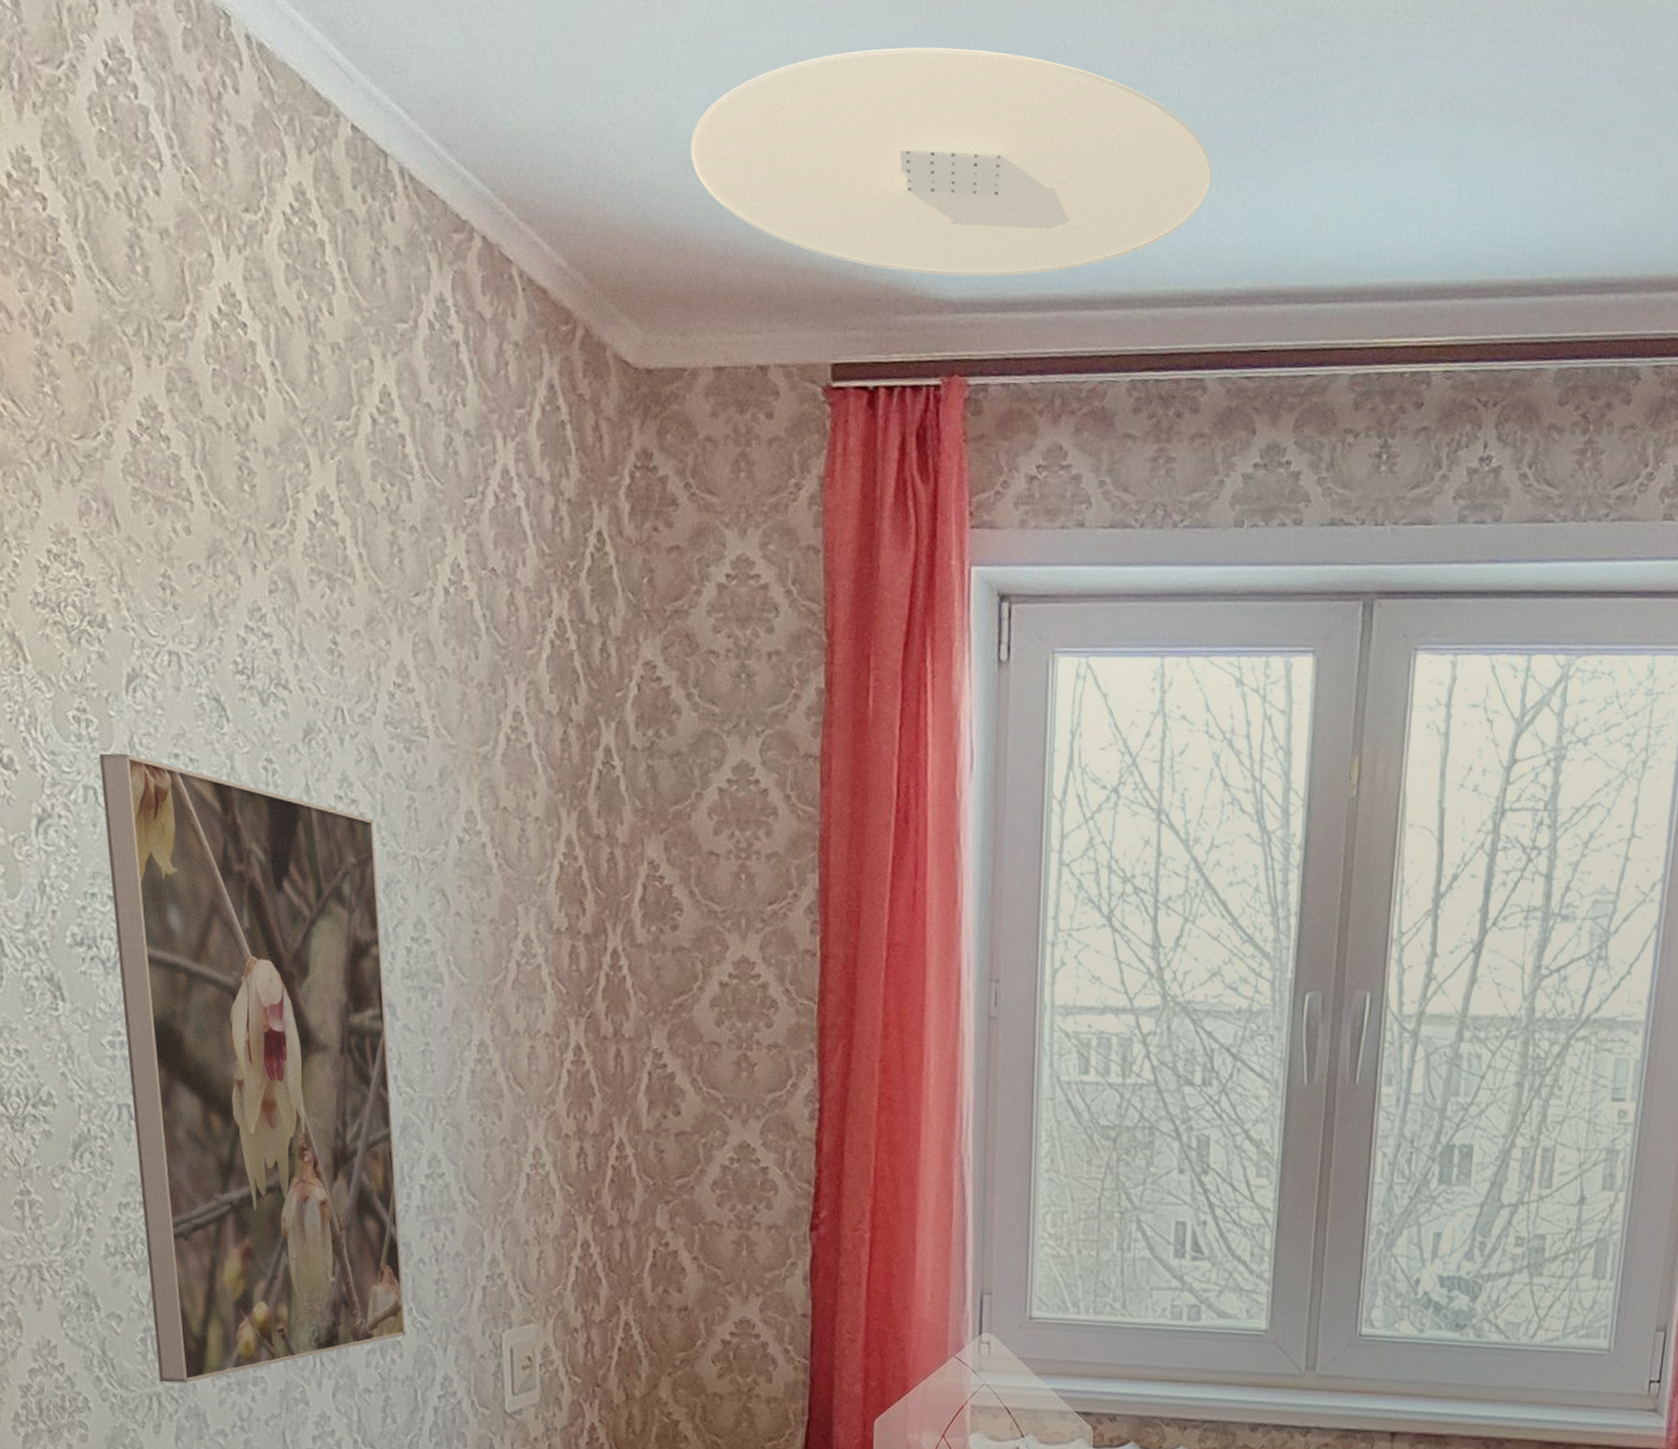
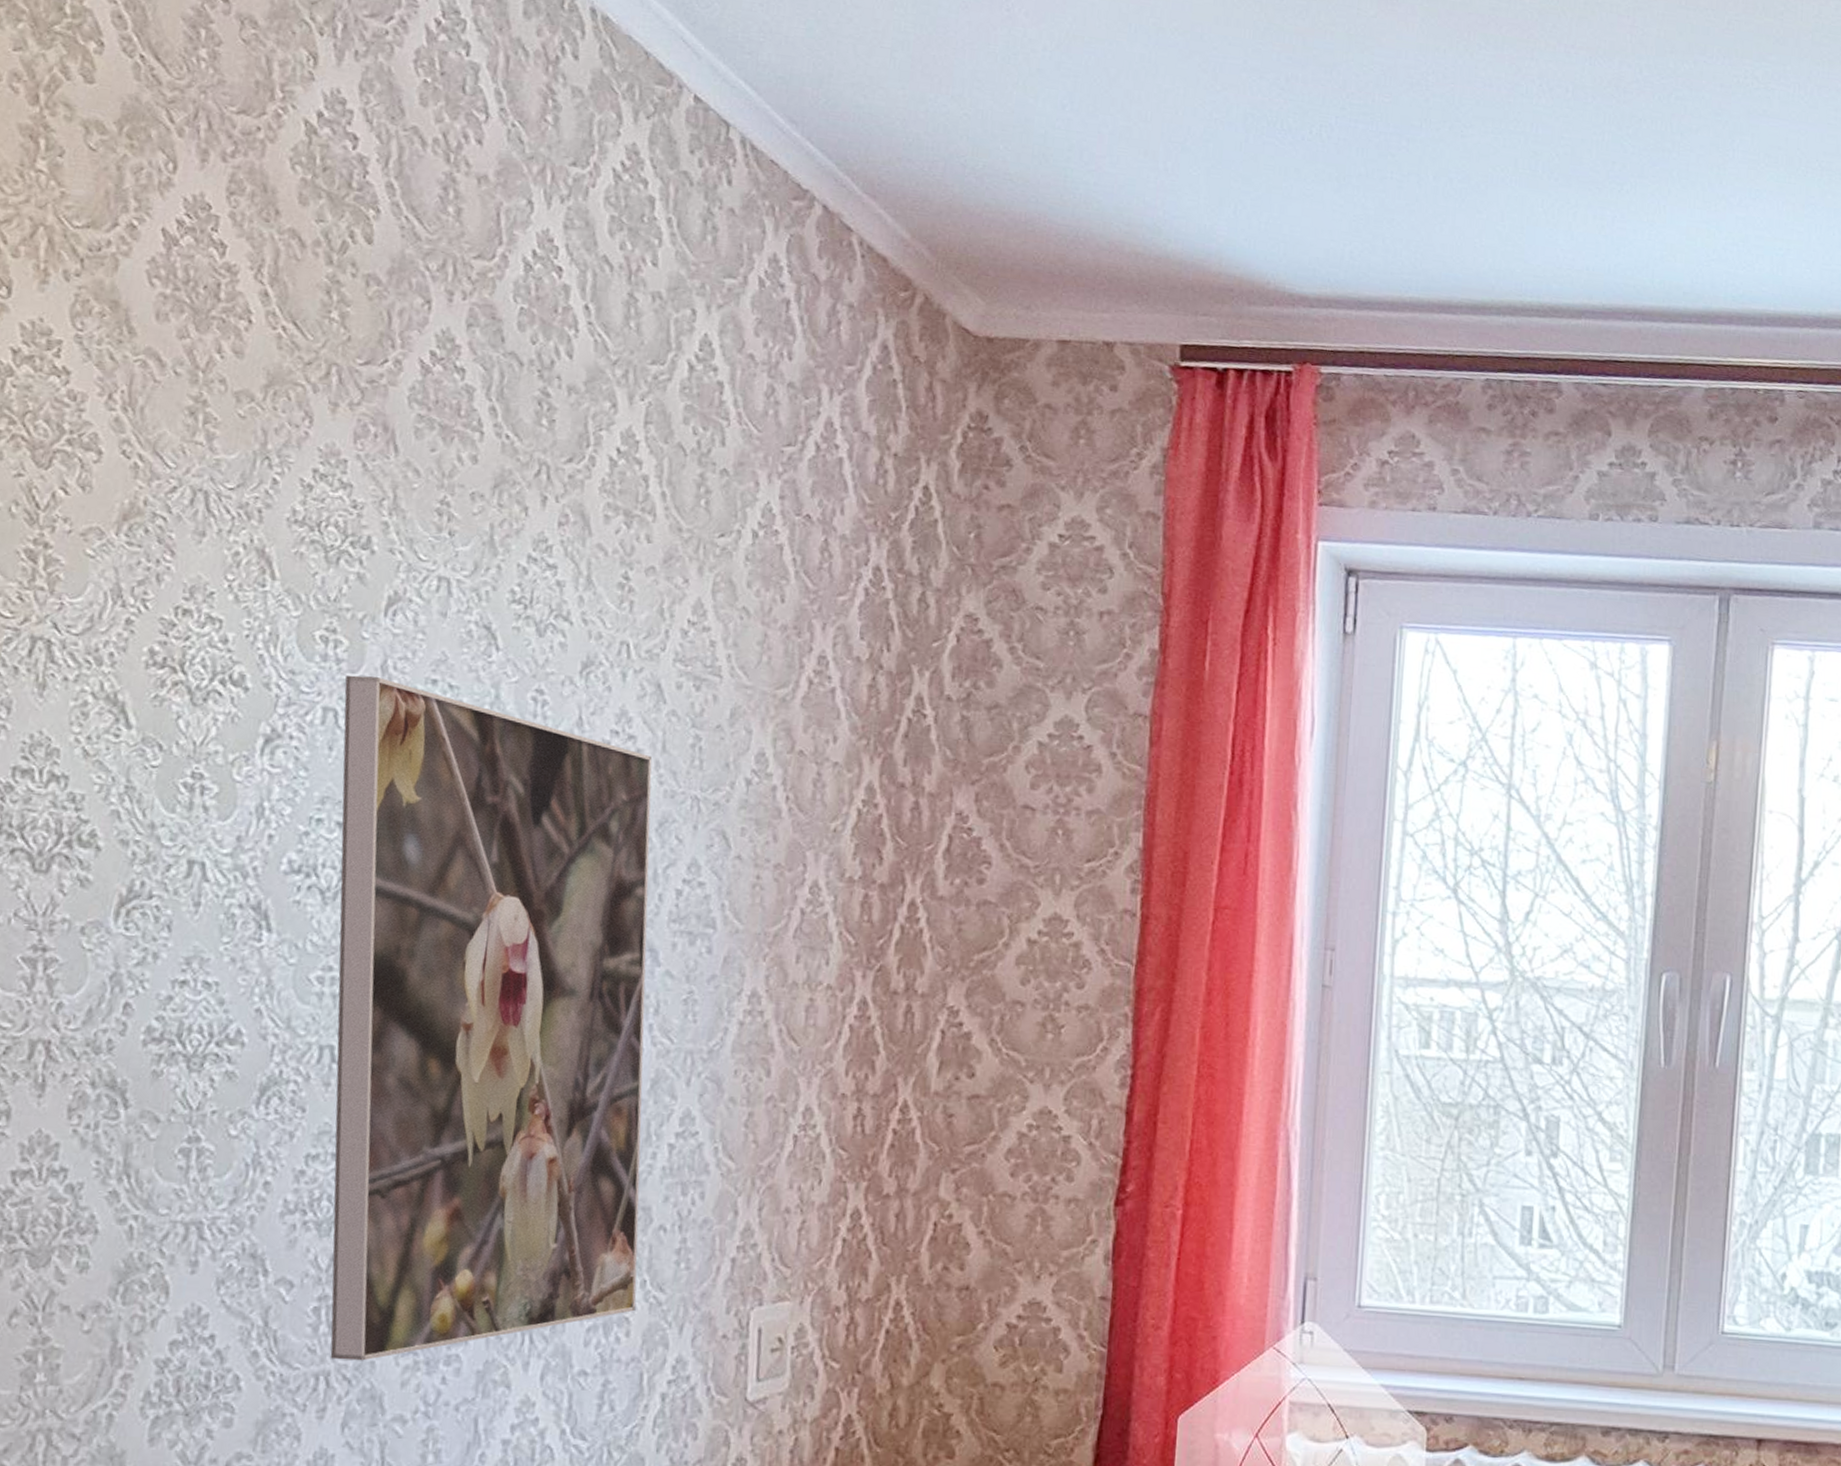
ceiling light: present [690,47,1212,277] -> none [1045,70,1569,278]

